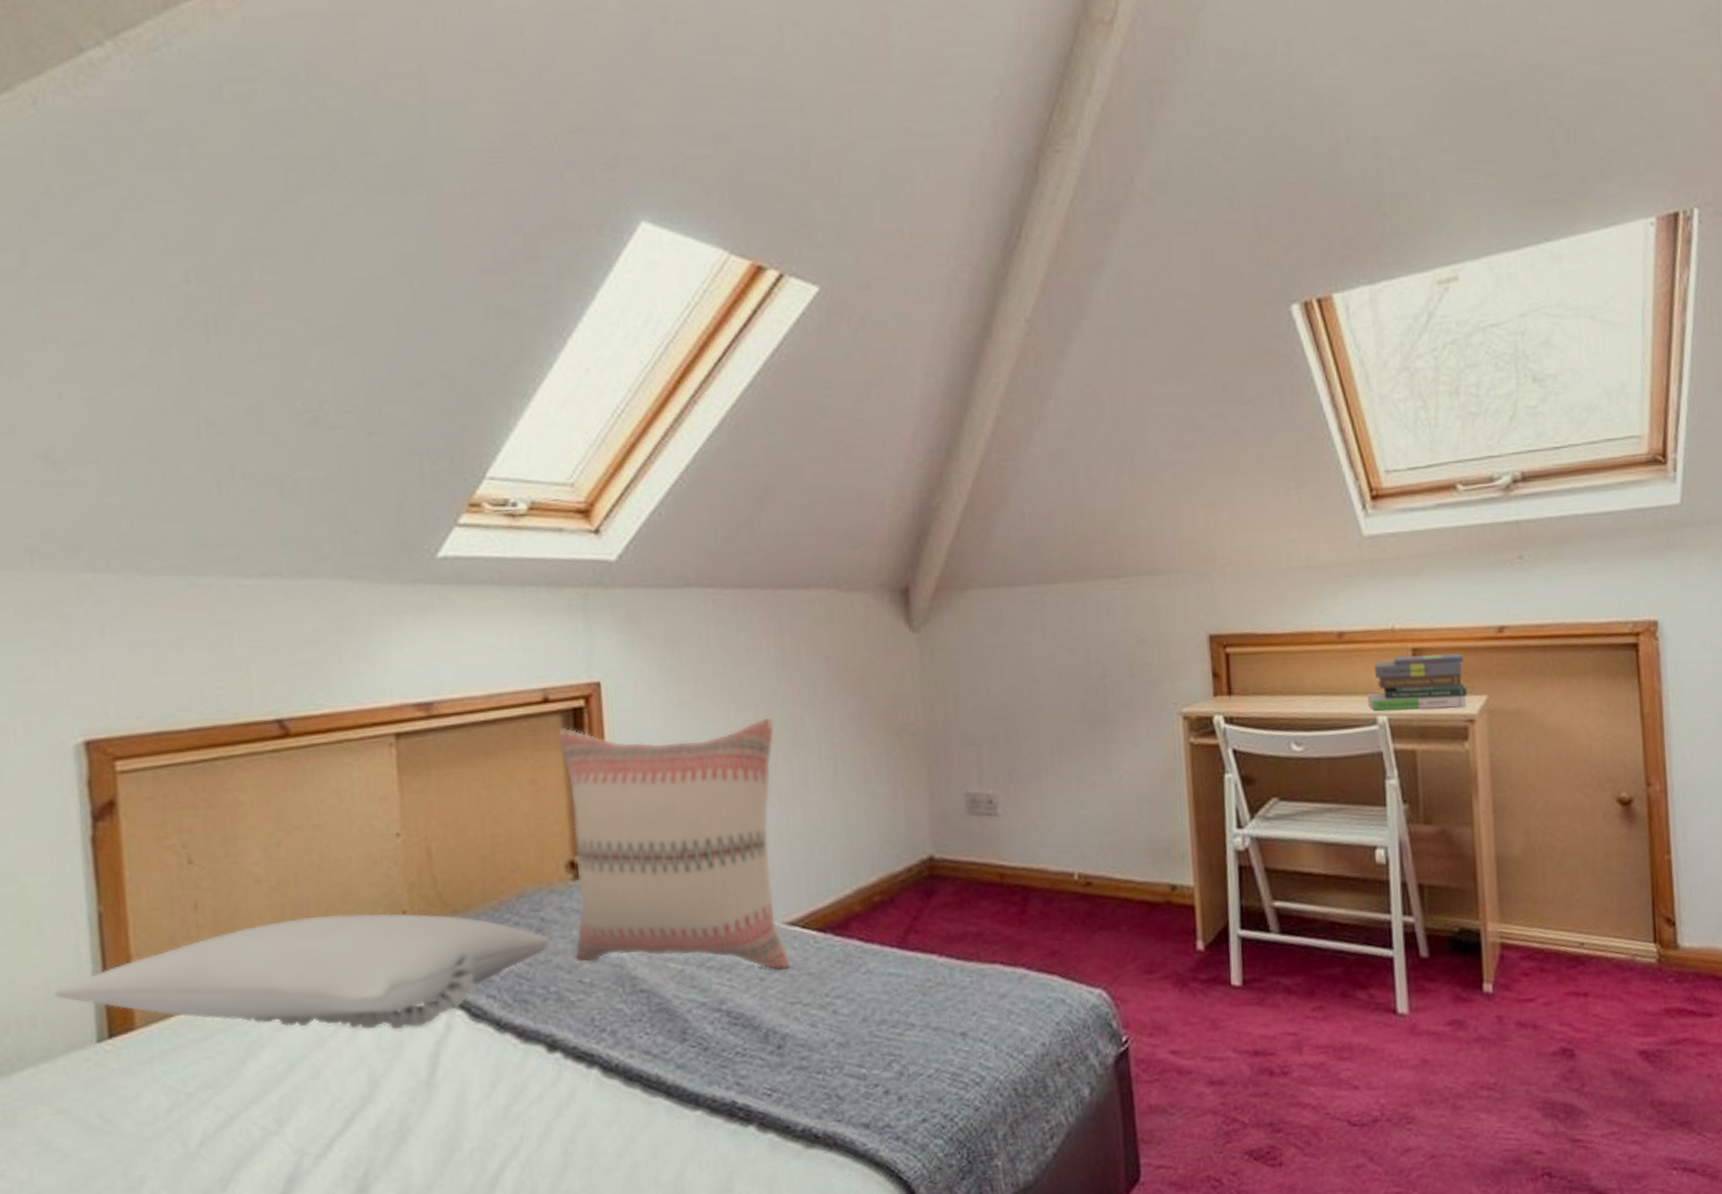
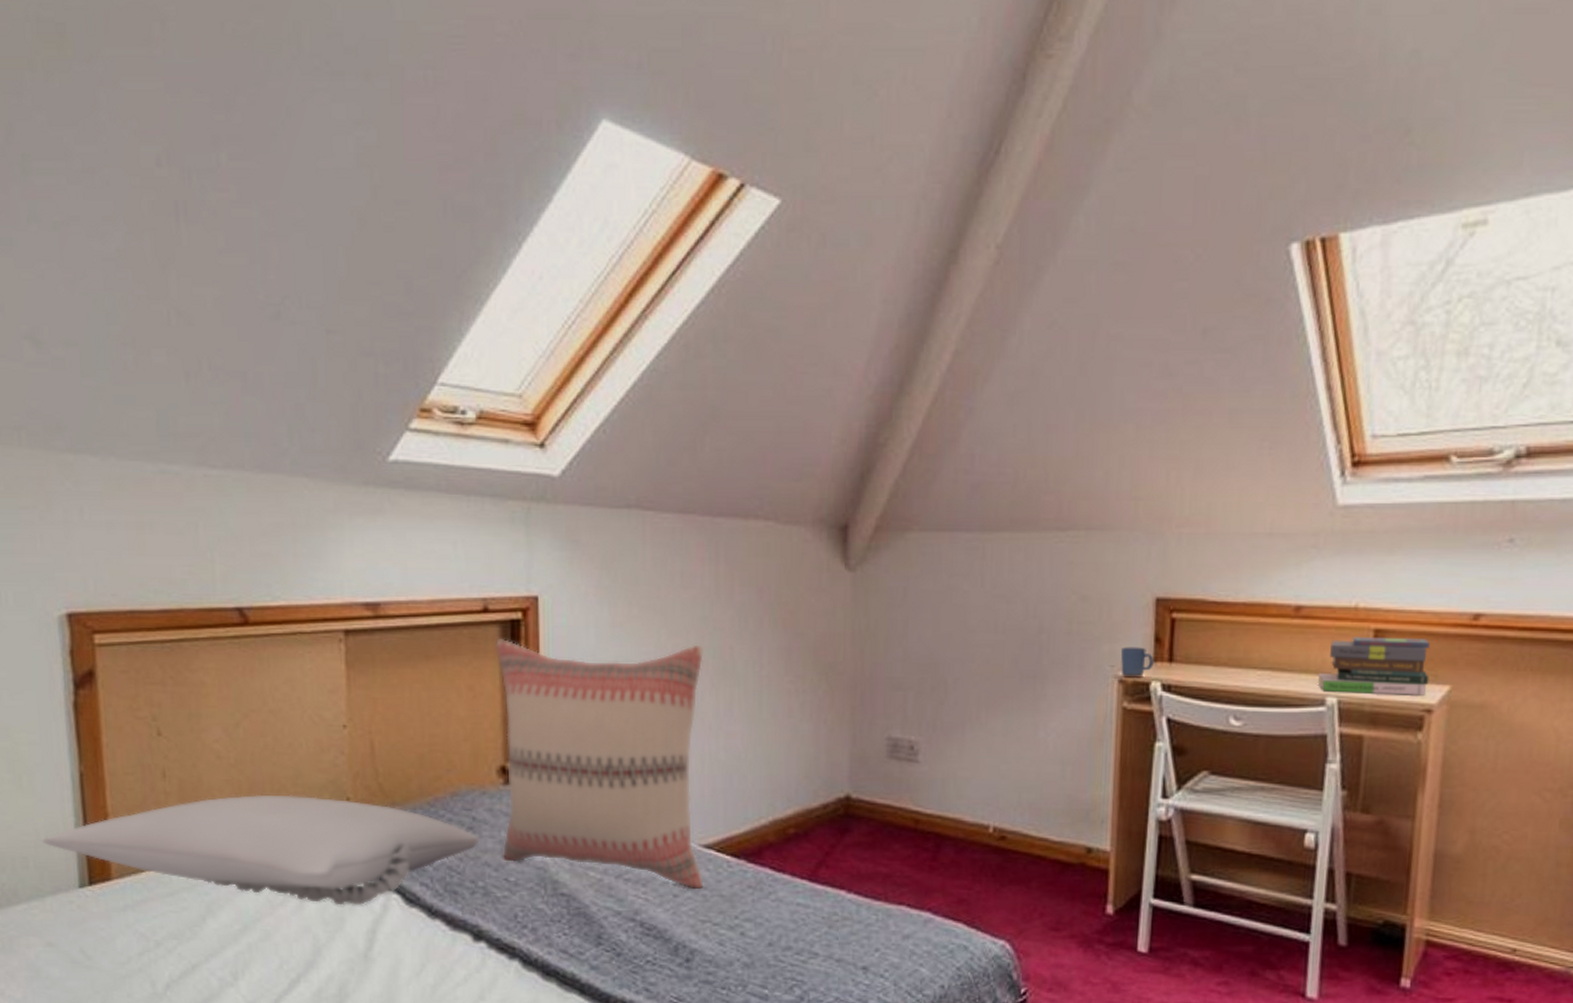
mug: none [1181,683,1214,714] -> present [1120,647,1154,678]

